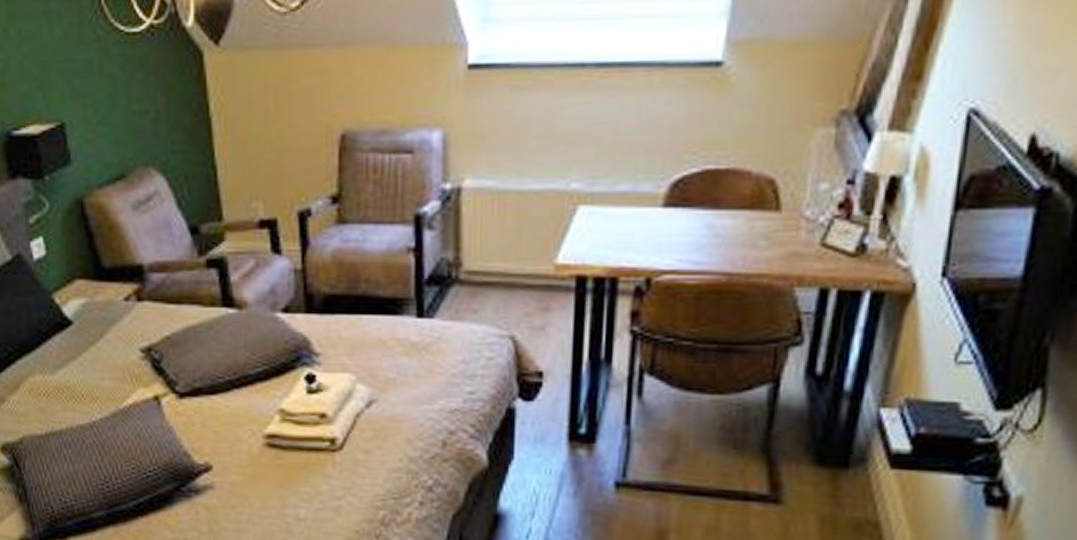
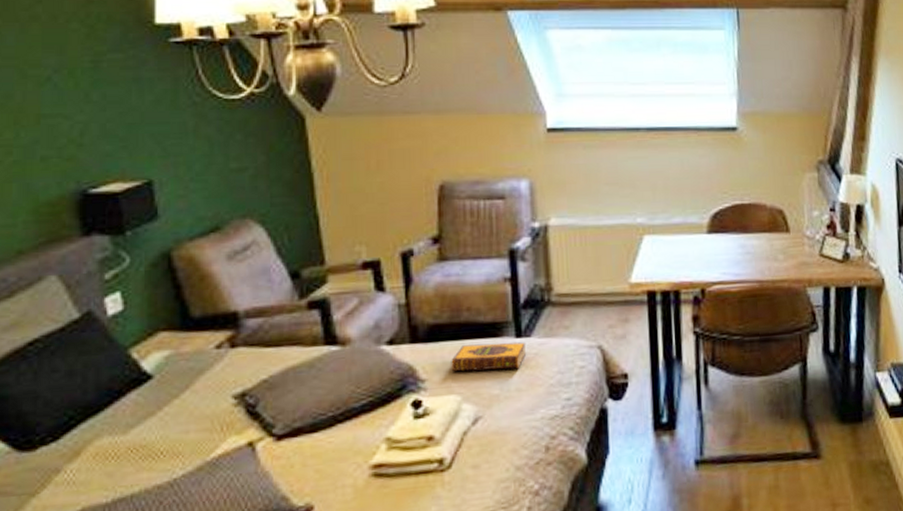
hardback book: none [346,321,428,352] -> present [451,342,527,372]

